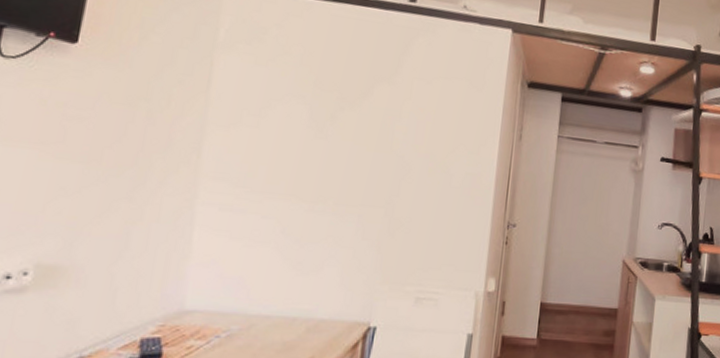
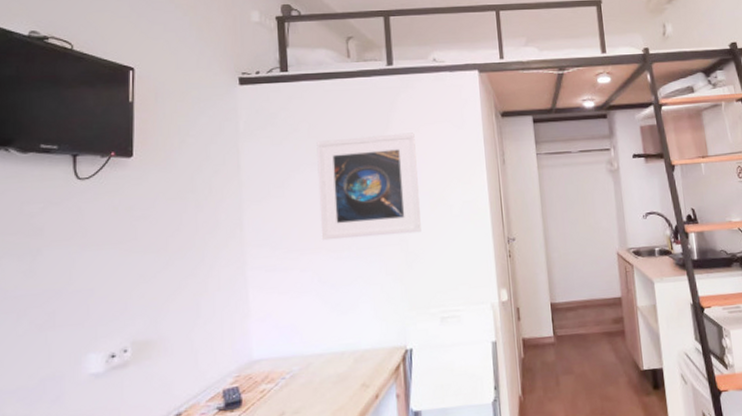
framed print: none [295,71,426,199] -> present [316,132,421,241]

